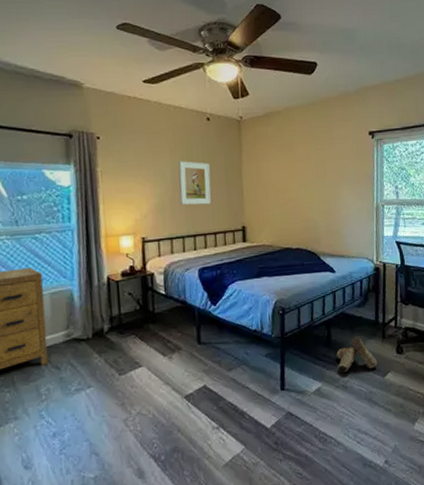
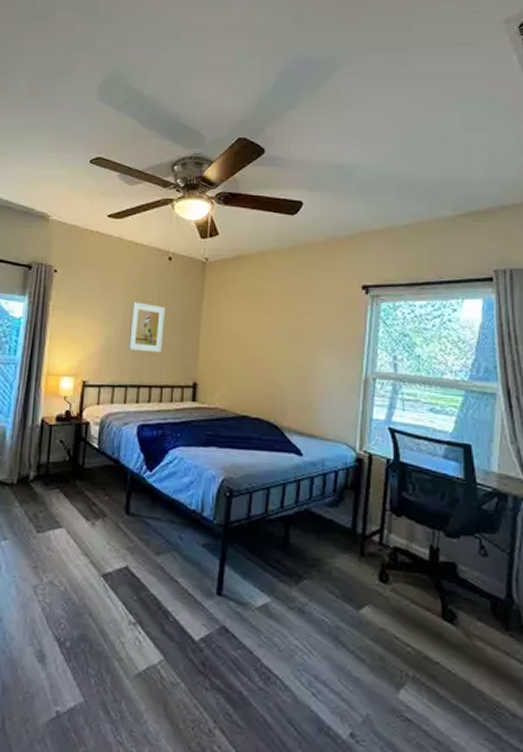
boots: present [336,336,378,372] -> none [294,545,350,595]

